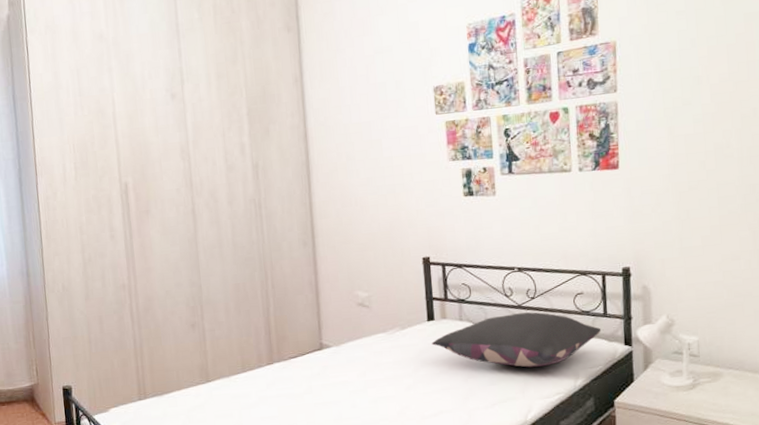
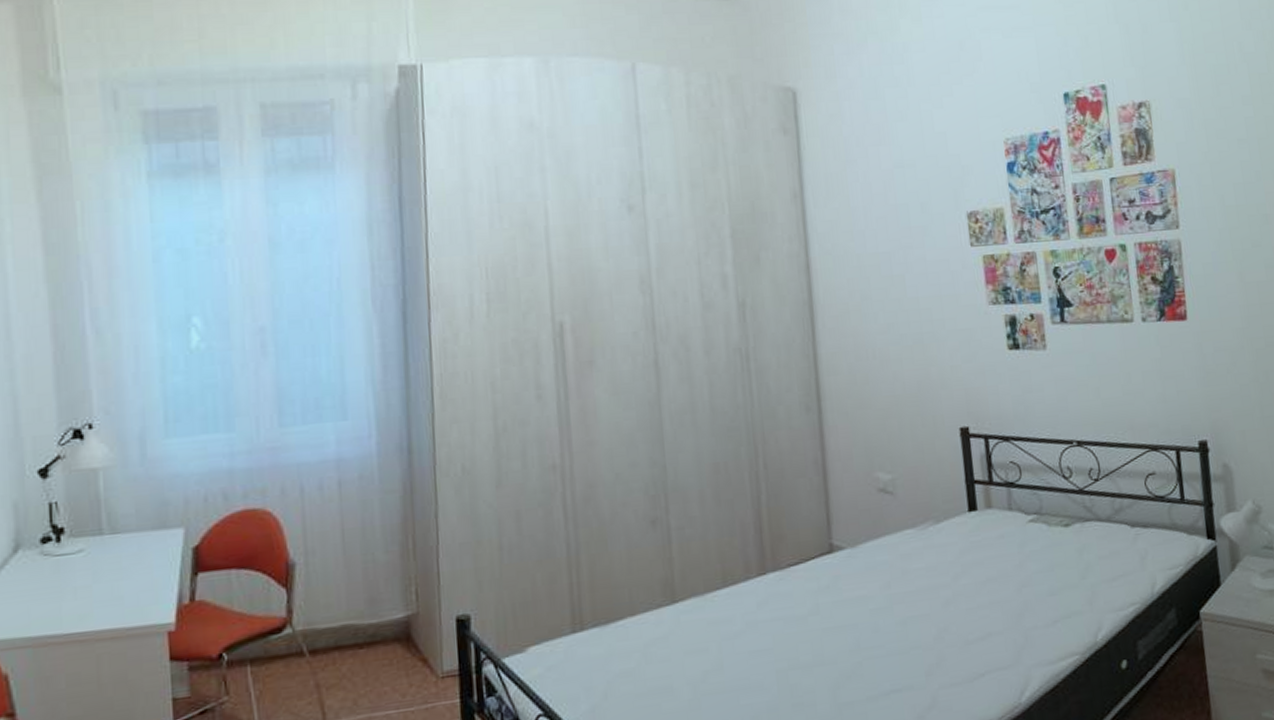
pillow: present [431,312,602,368] -> none [974,498,1180,571]

